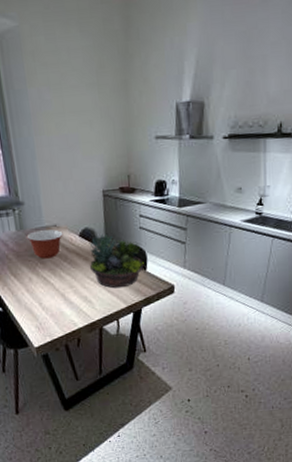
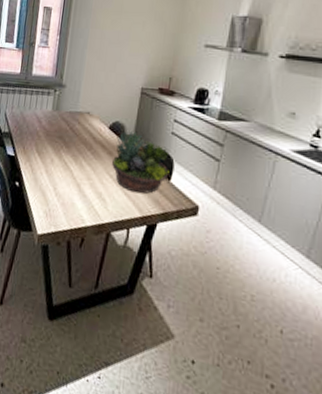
mixing bowl: present [26,229,63,259] -> none [59,114,94,145]

